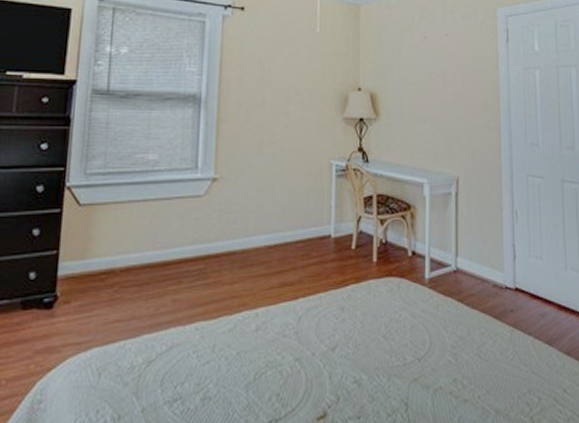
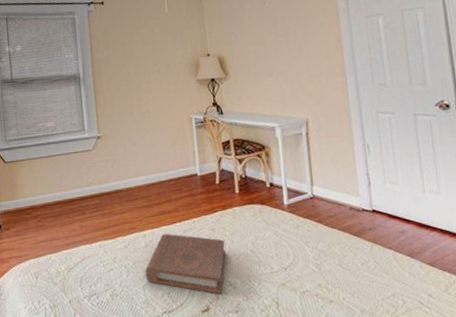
book: none [251,312,354,395] -> present [144,233,226,294]

